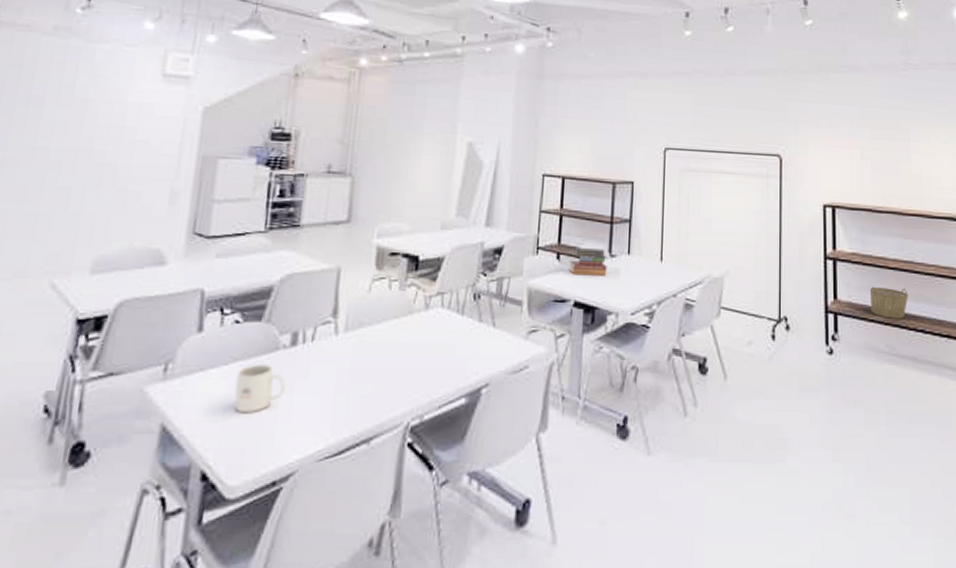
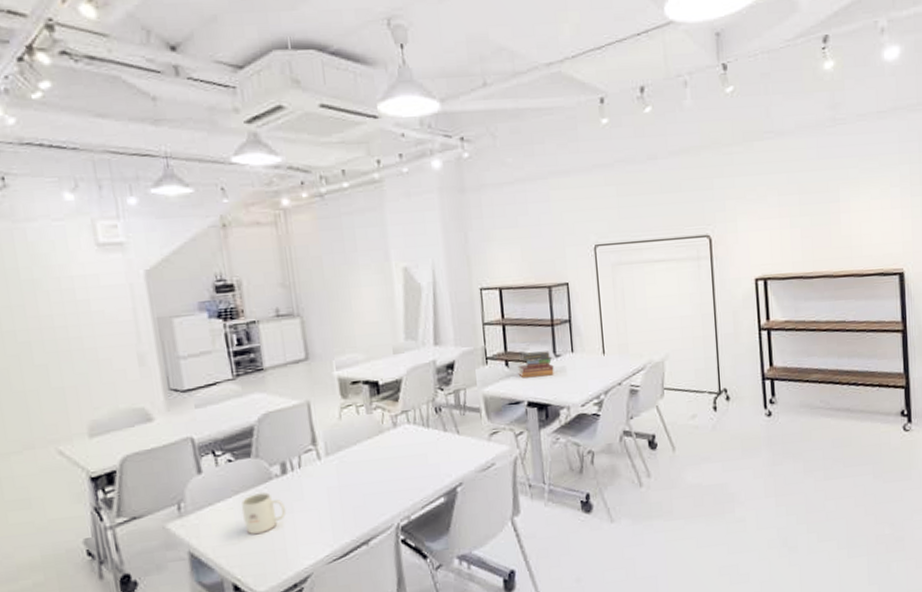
basket: present [869,286,909,319] -> none [803,347,841,377]

